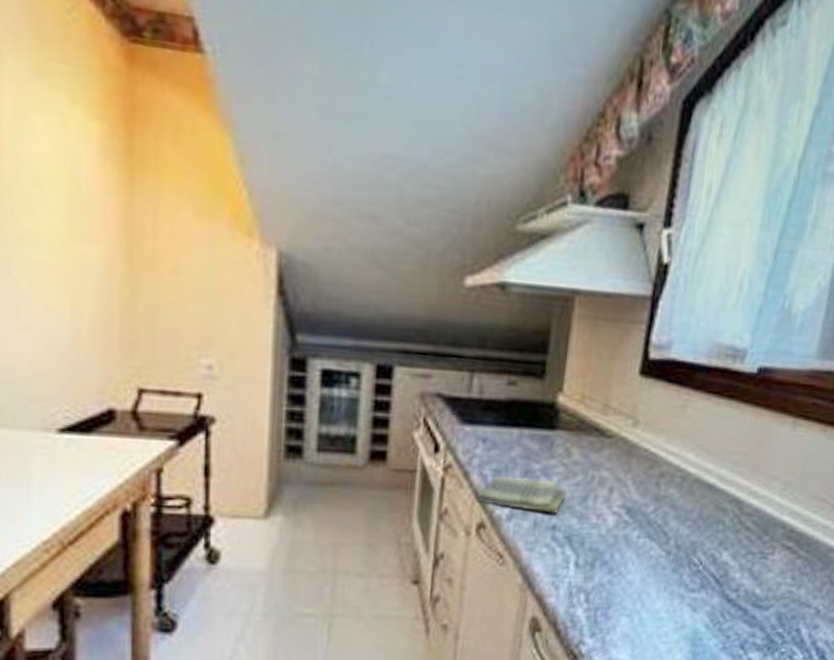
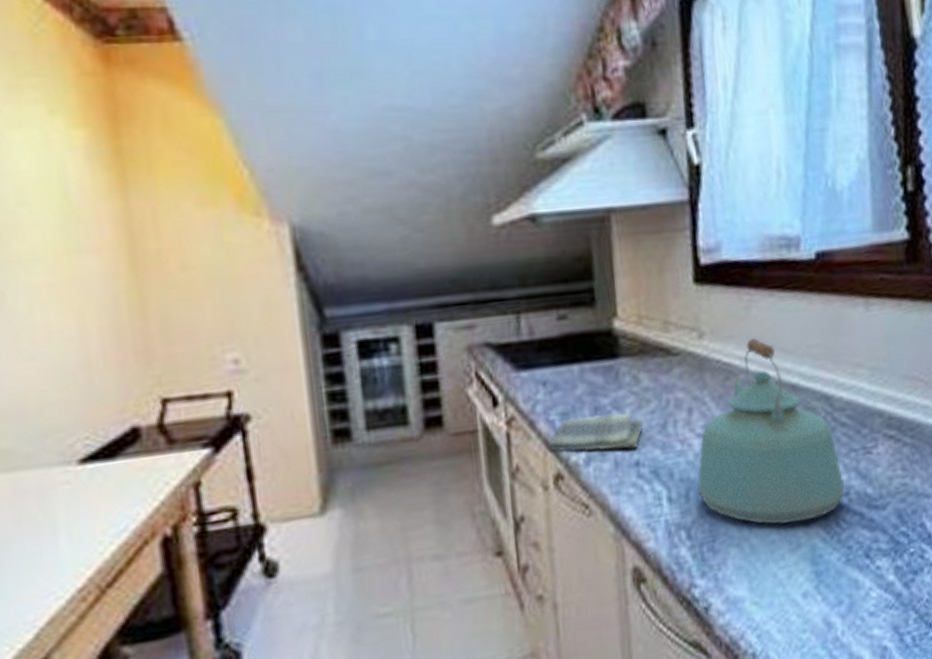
kettle: none [603,435,737,607] -> present [697,338,845,525]

